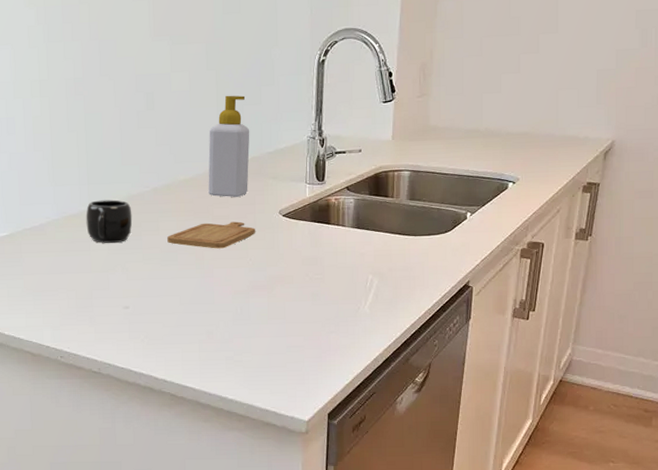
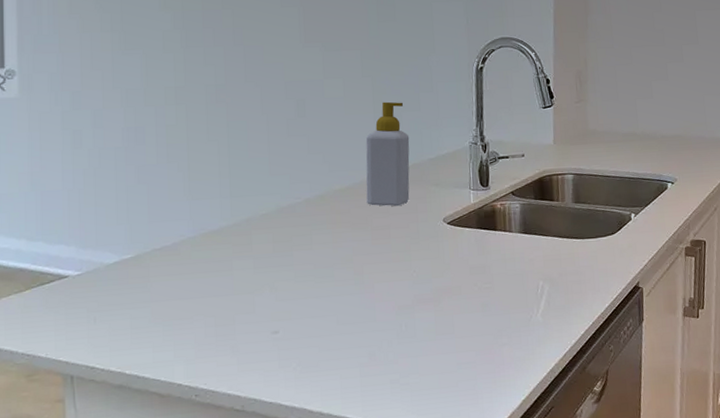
mug: present [86,199,133,243] -> none [227,213,282,261]
chopping board: present [167,221,255,249] -> none [322,231,419,262]

